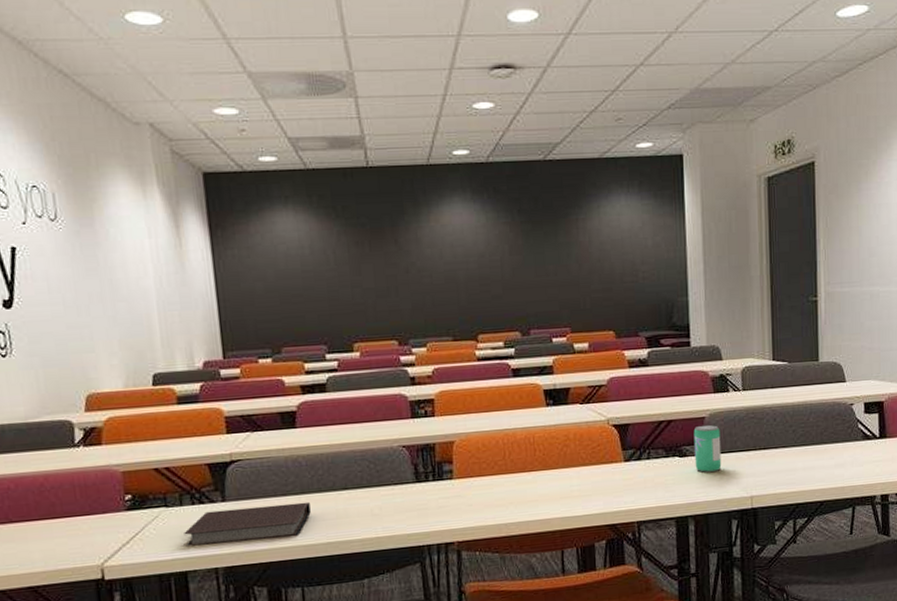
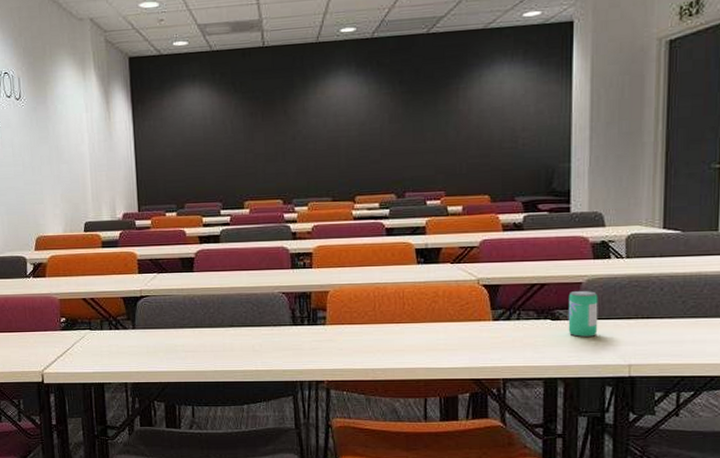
notebook: present [184,501,311,546] -> none [103,335,202,364]

